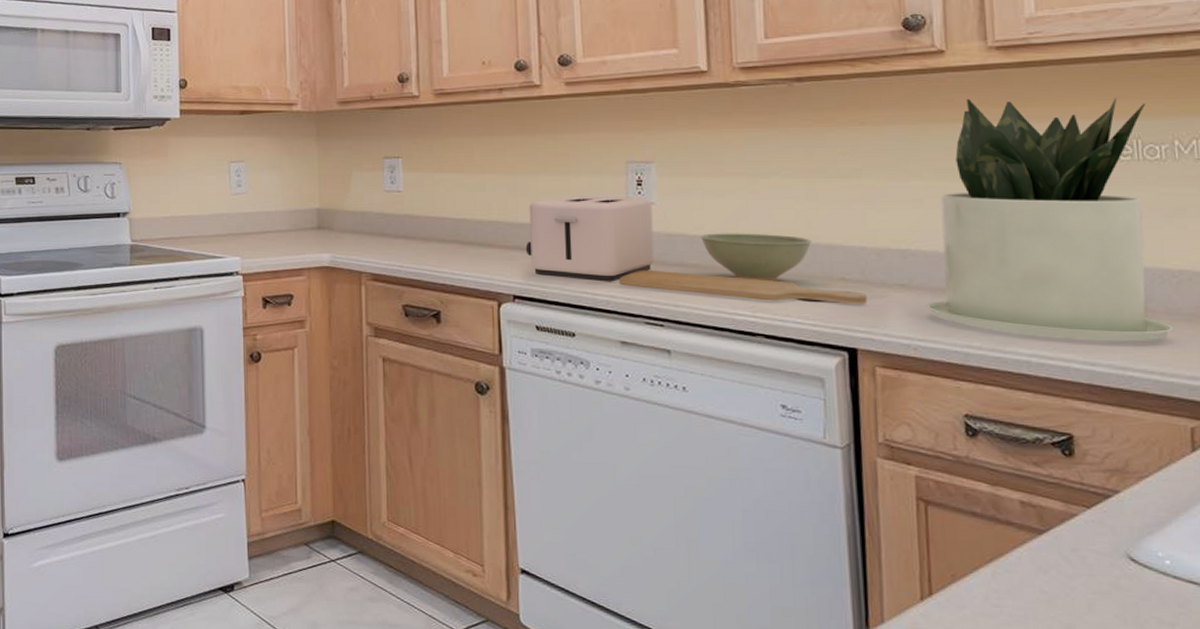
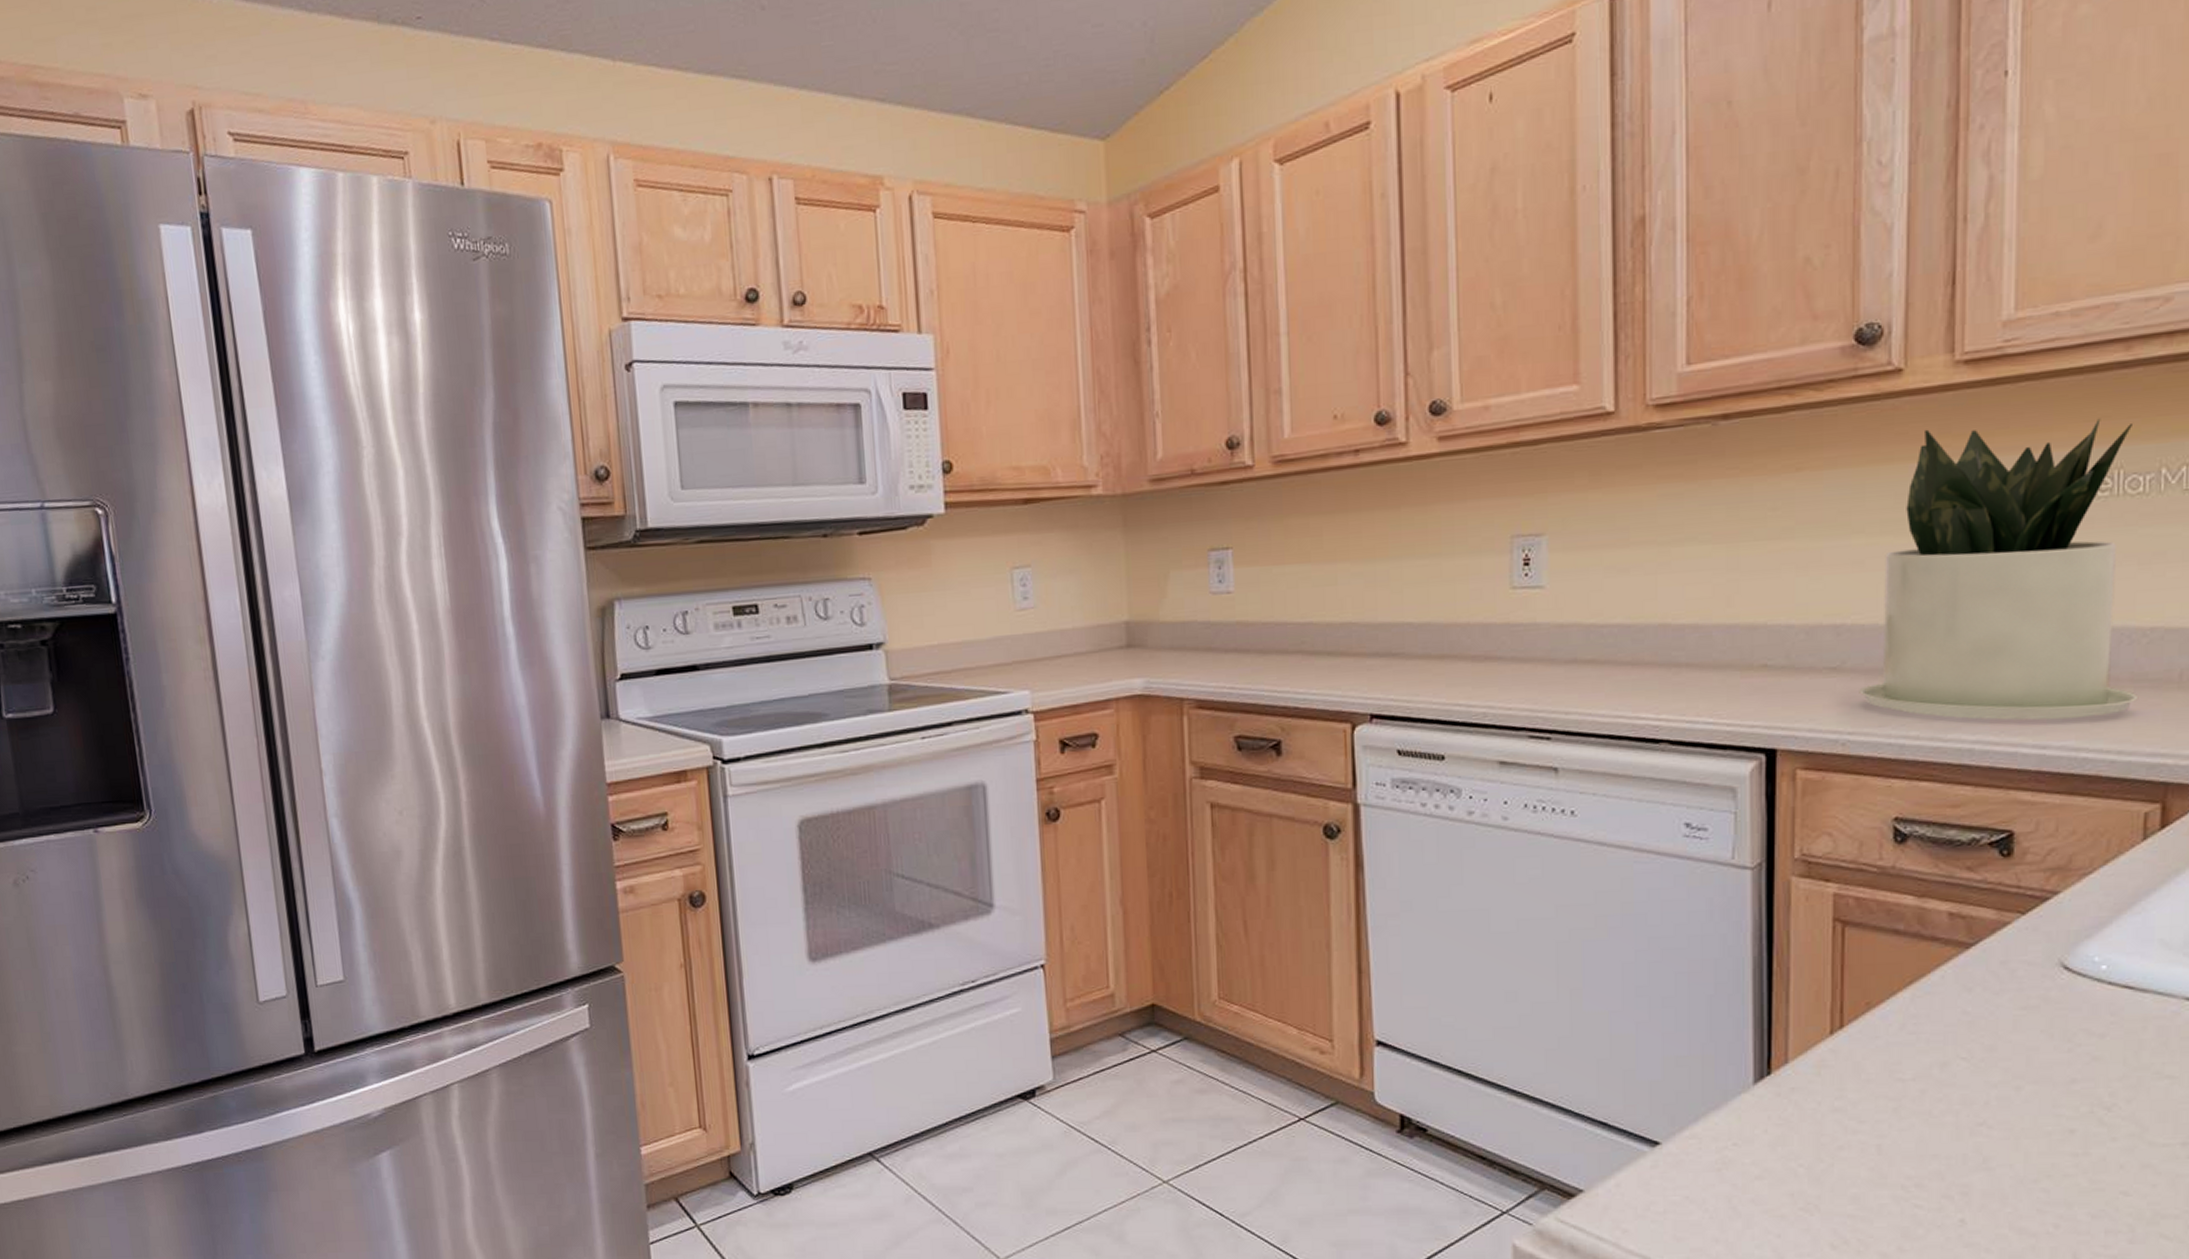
toaster: present [525,196,655,282] -> none [1386,580,1542,690]
chopping board: present [618,270,867,304] -> none [1498,670,1792,699]
bowl: present [701,233,812,282] -> none [1599,616,1731,676]

